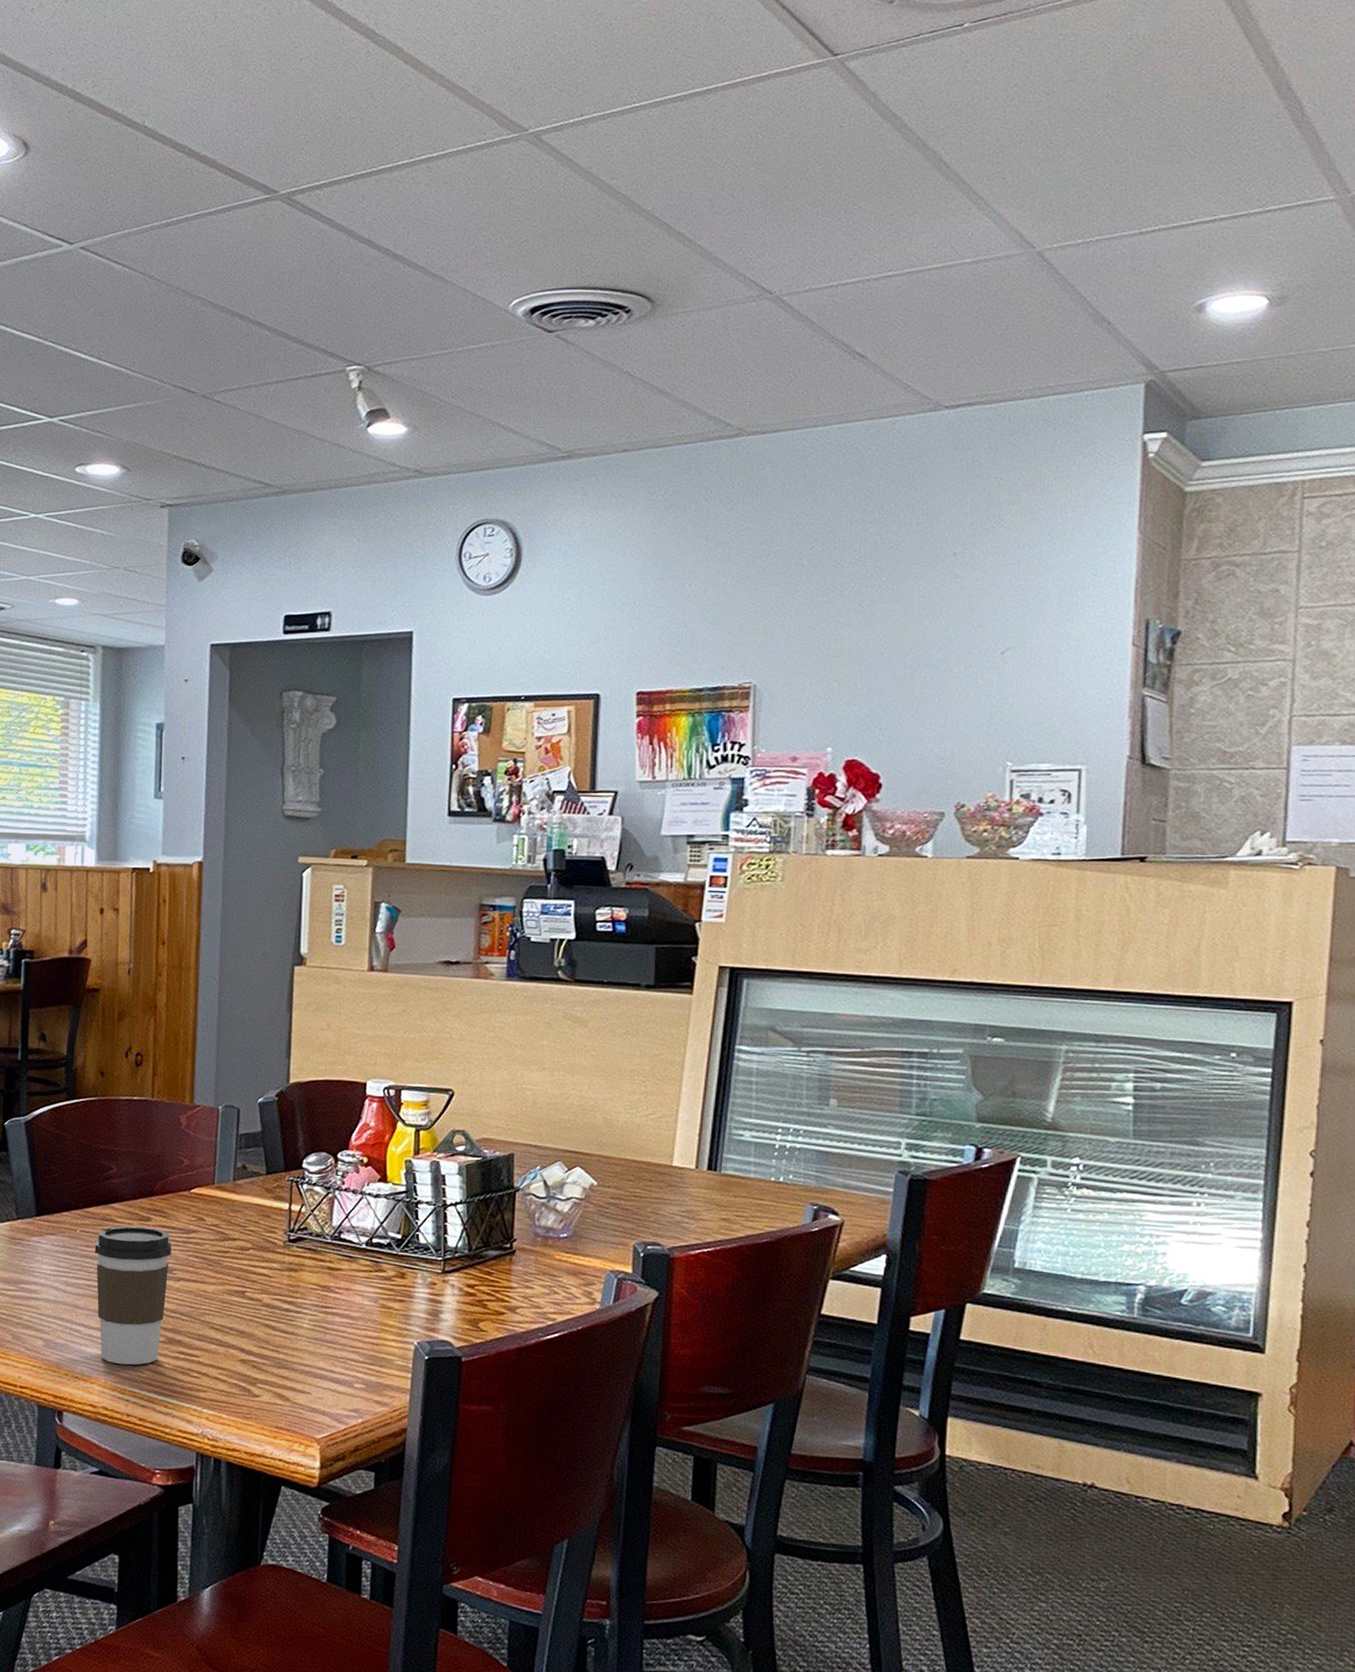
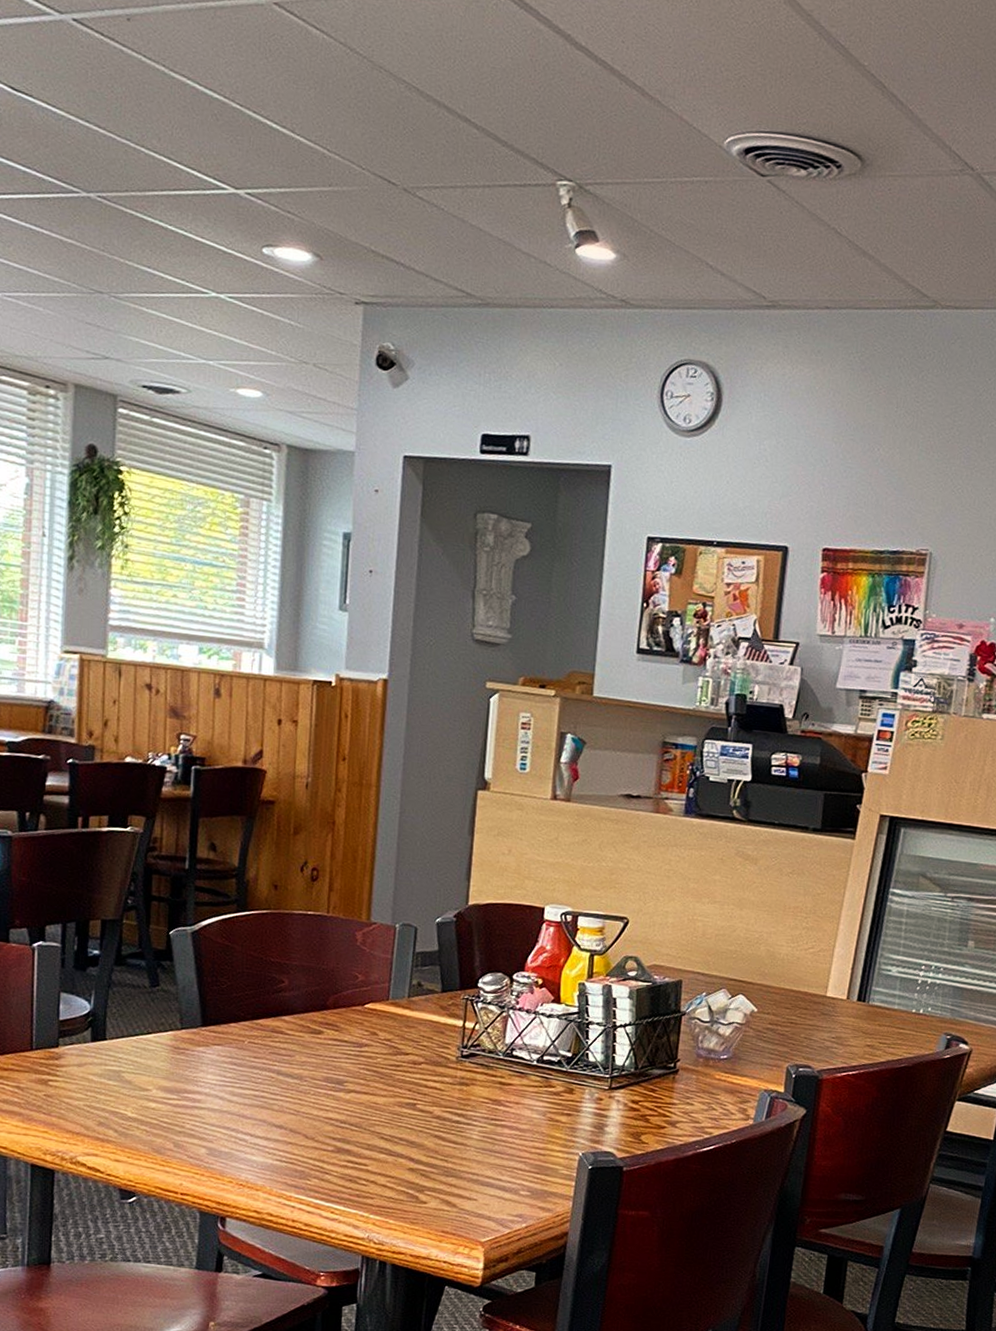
coffee cup: present [94,1226,172,1365] -> none [263,1038,344,1173]

